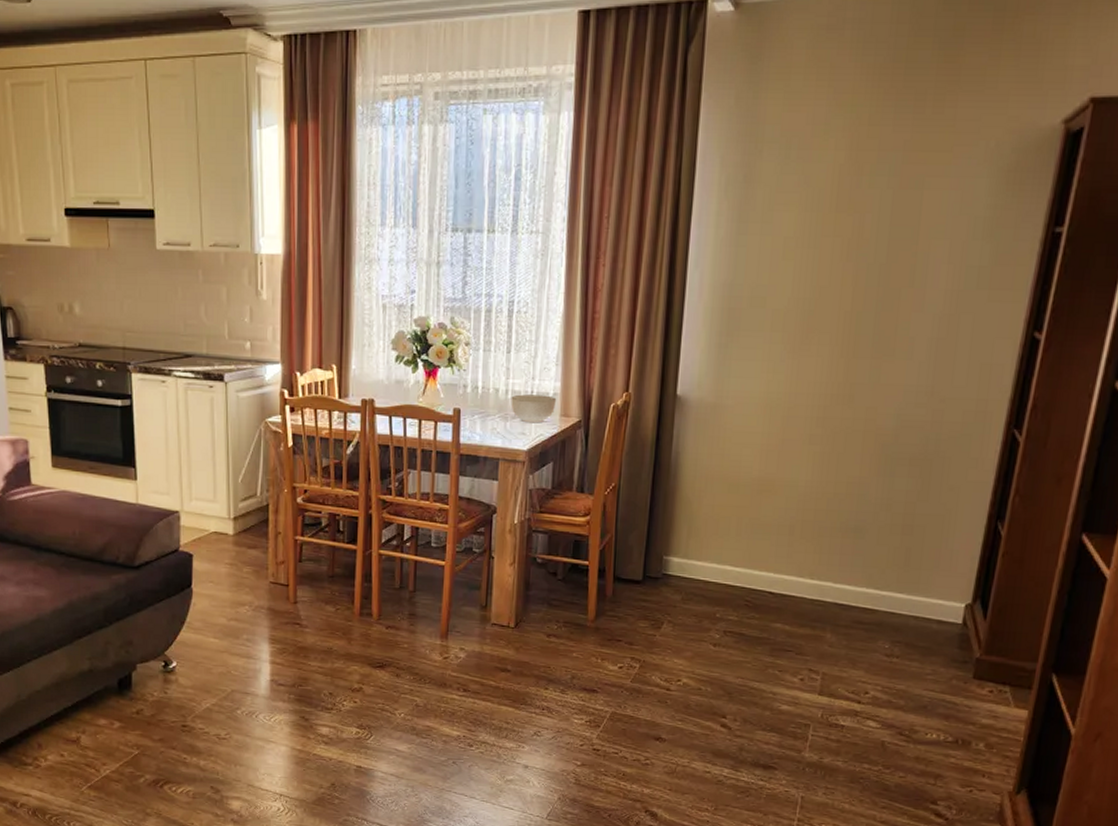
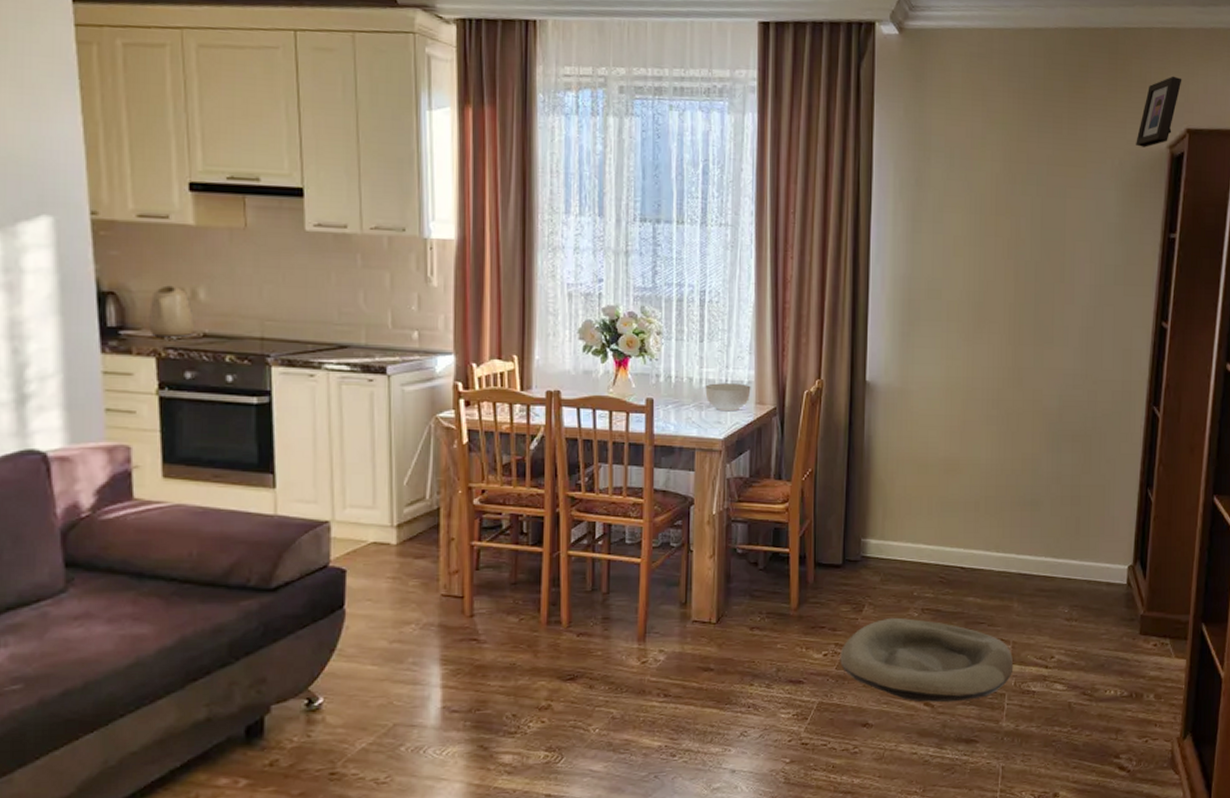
kettle: none [38,301,71,346] -> present [149,285,194,337]
dog bed: none [635,637,822,727] -> present [840,617,1014,703]
picture frame: none [1020,32,1091,124] -> present [1136,76,1182,148]

